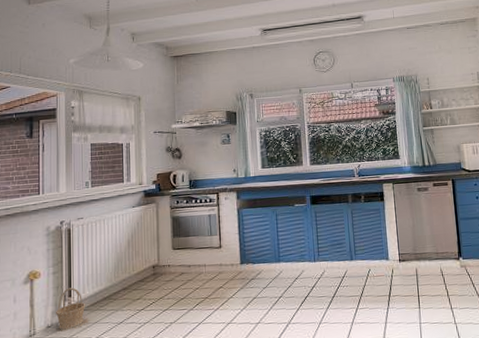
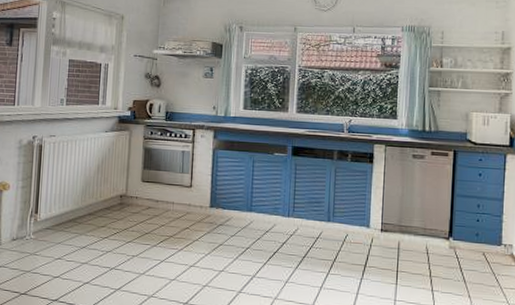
basket: present [56,287,86,330] -> none [22,204,51,245]

